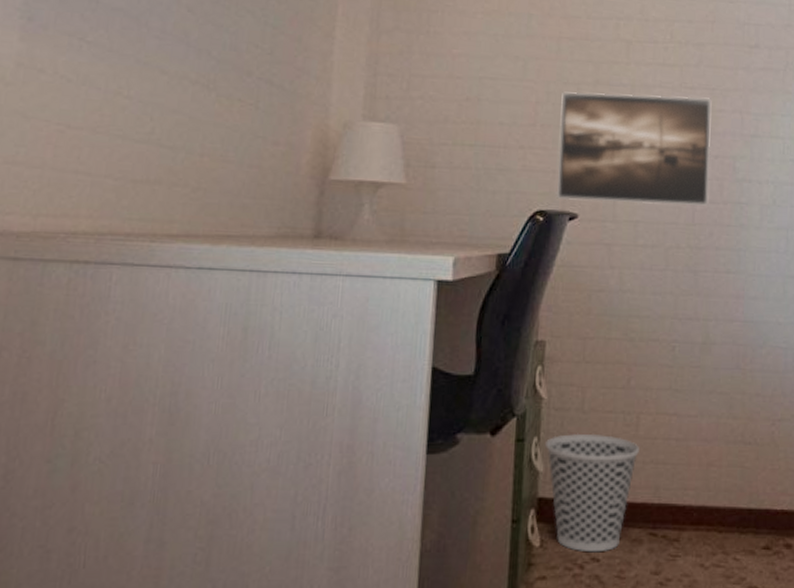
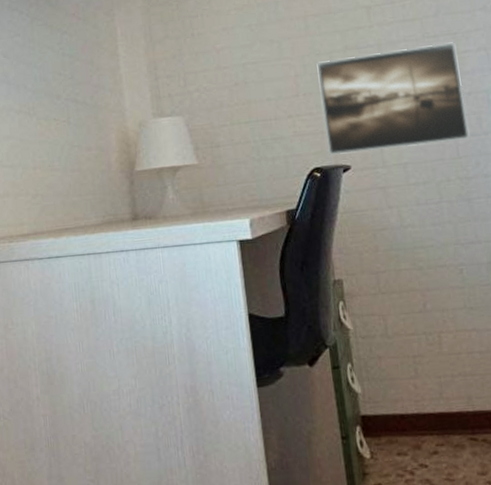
wastebasket: present [544,433,639,553] -> none [358,355,446,460]

